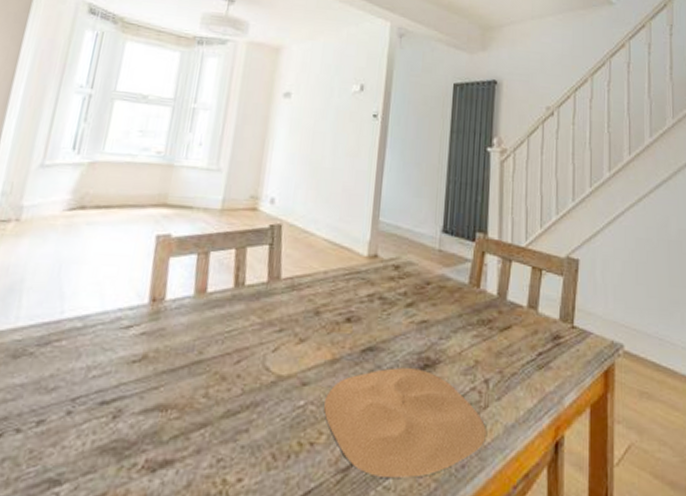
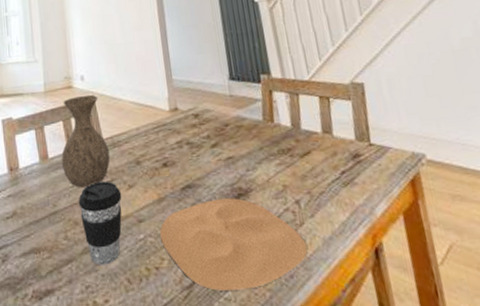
vase: none [221,221,286,335] -> present [61,95,111,188]
coffee cup: none [230,329,289,434] -> present [78,181,122,265]

